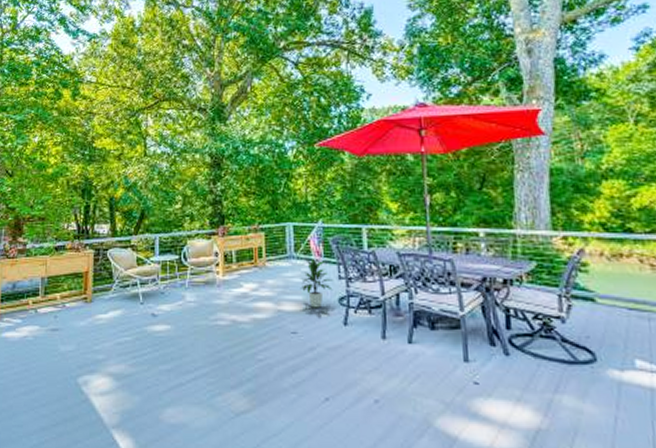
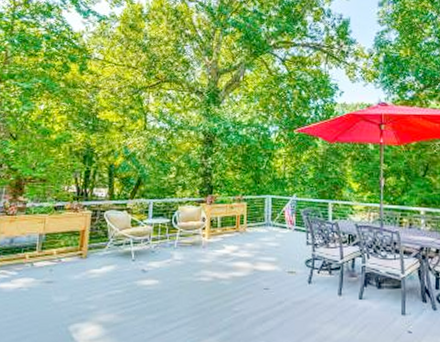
indoor plant: present [300,259,334,308] -> none [274,227,303,269]

